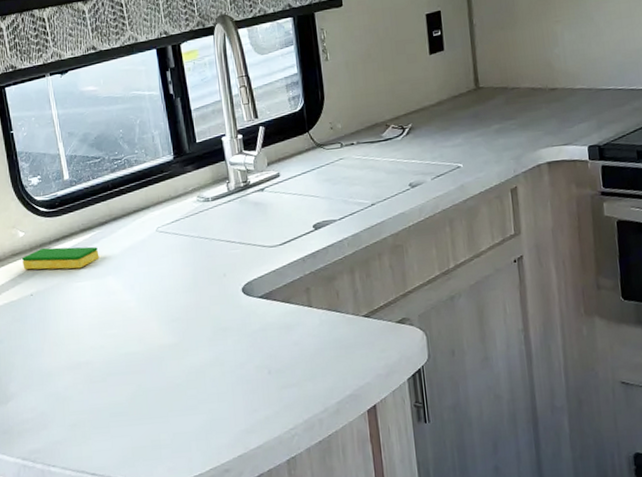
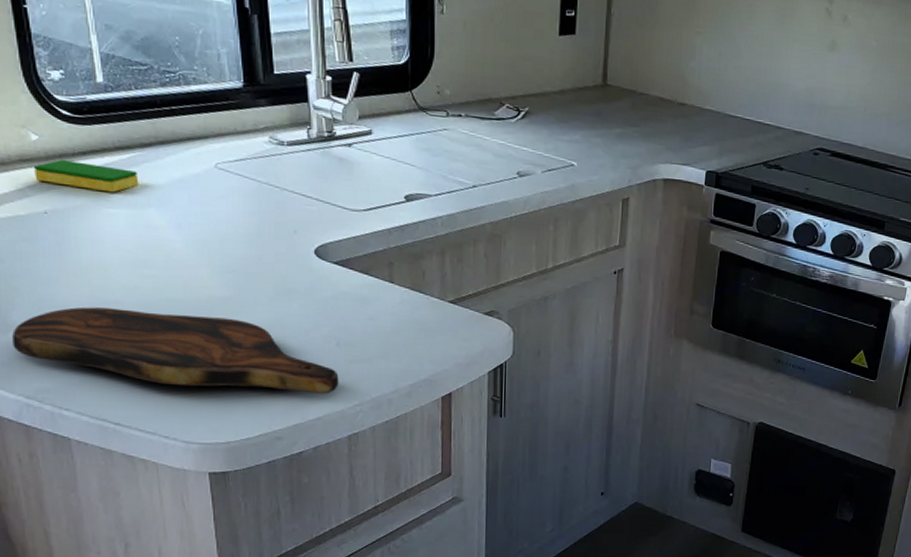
cutting board: none [11,362,274,432] -> present [12,306,339,394]

